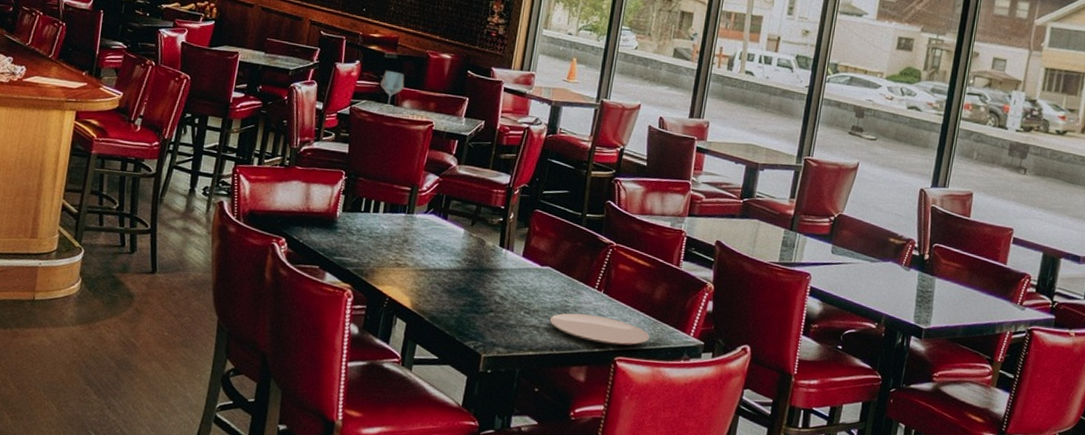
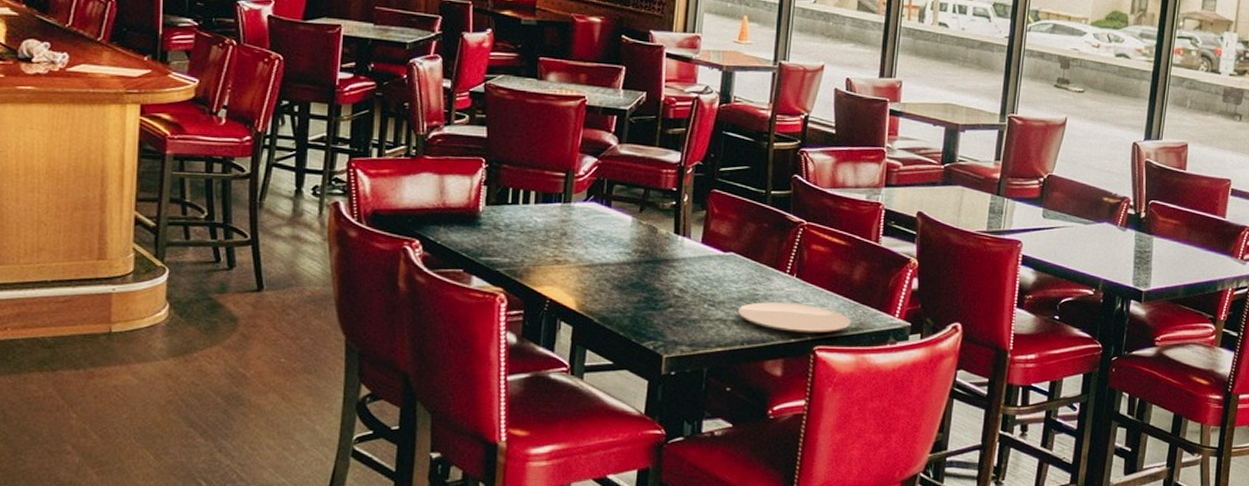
wine glass: present [378,70,405,115] -> none [518,38,548,90]

